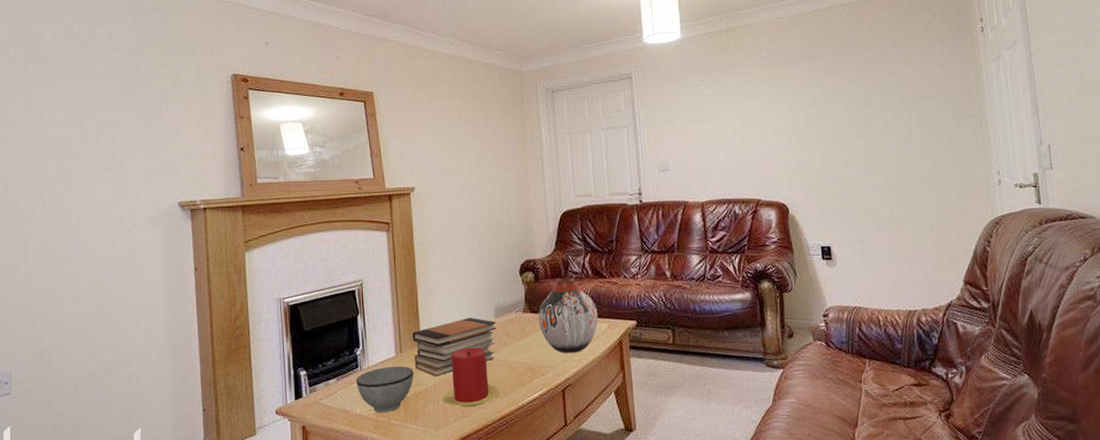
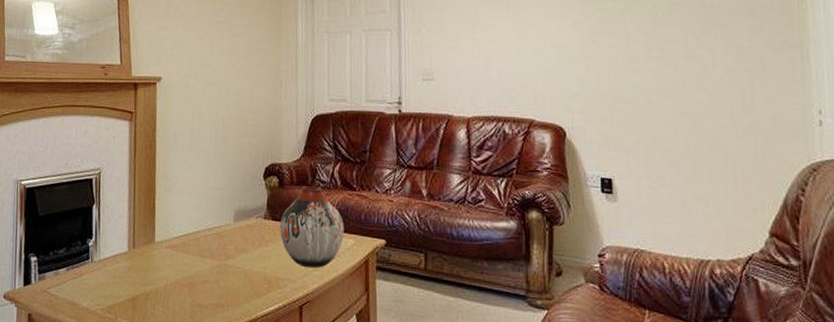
bowl: present [355,366,414,413] -> none [85,261,145,310]
book stack: present [412,317,497,376] -> none [146,218,235,277]
candle: present [443,347,500,407] -> none [173,250,233,314]

